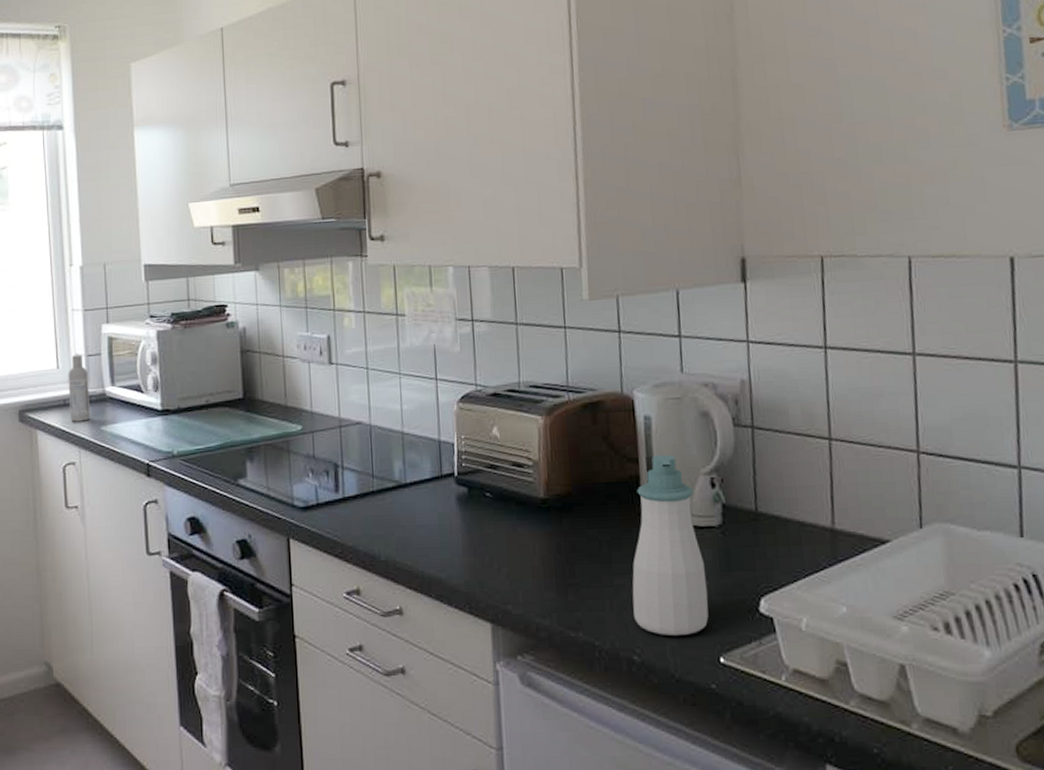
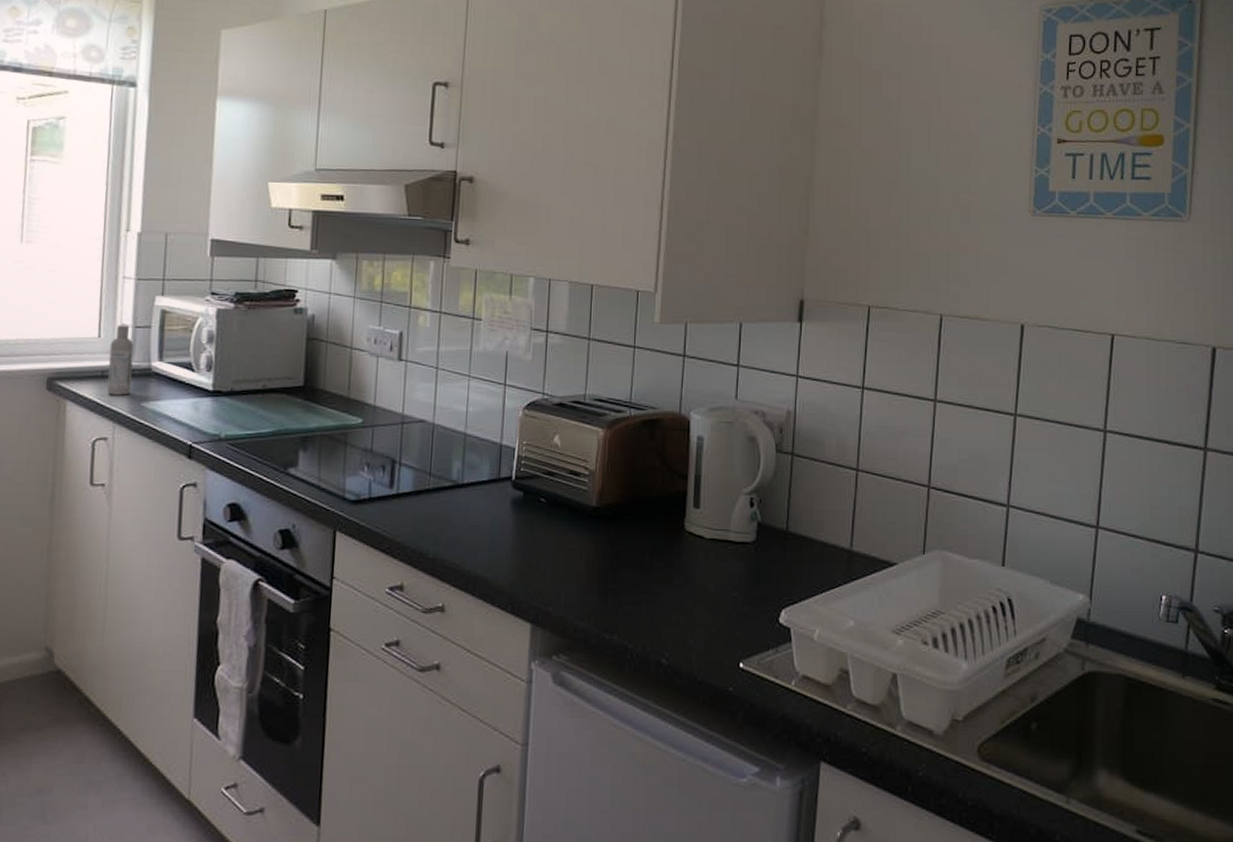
soap bottle: present [632,454,709,636] -> none [667,473,736,641]

